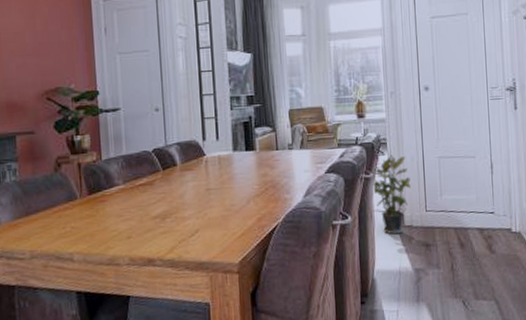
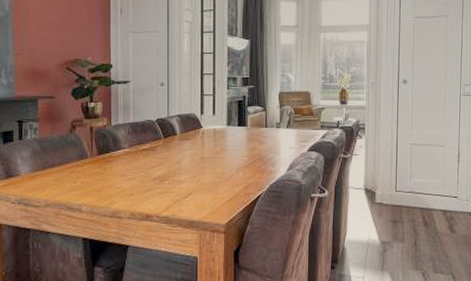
potted plant: present [373,155,411,235] -> none [350,139,384,210]

